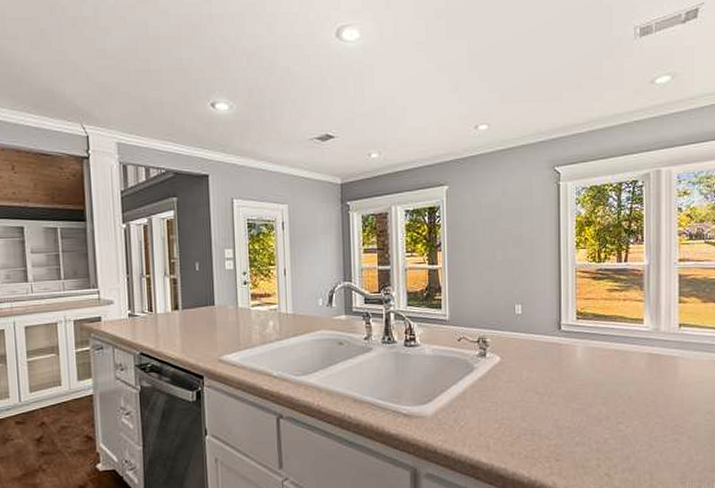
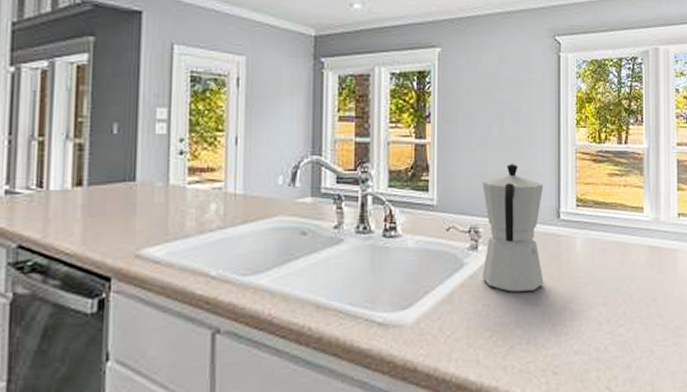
moka pot: none [488,283,547,393] -> present [482,164,544,293]

